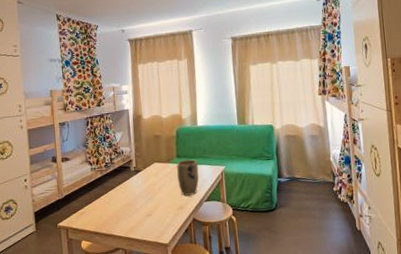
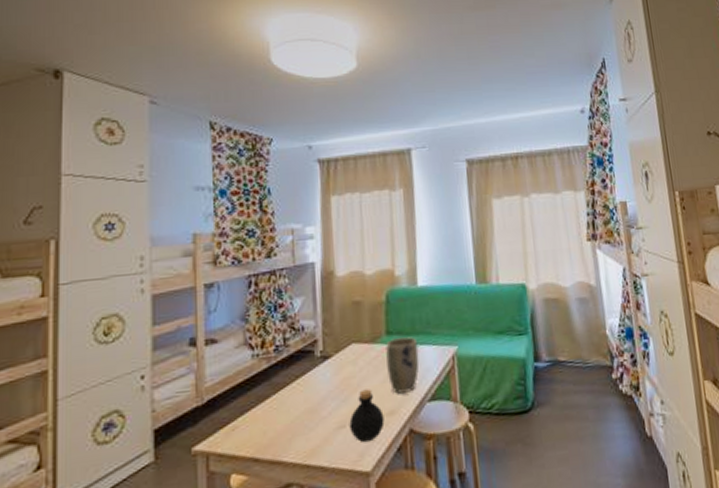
bottle: none [154,192,177,226] -> present [349,389,385,443]

